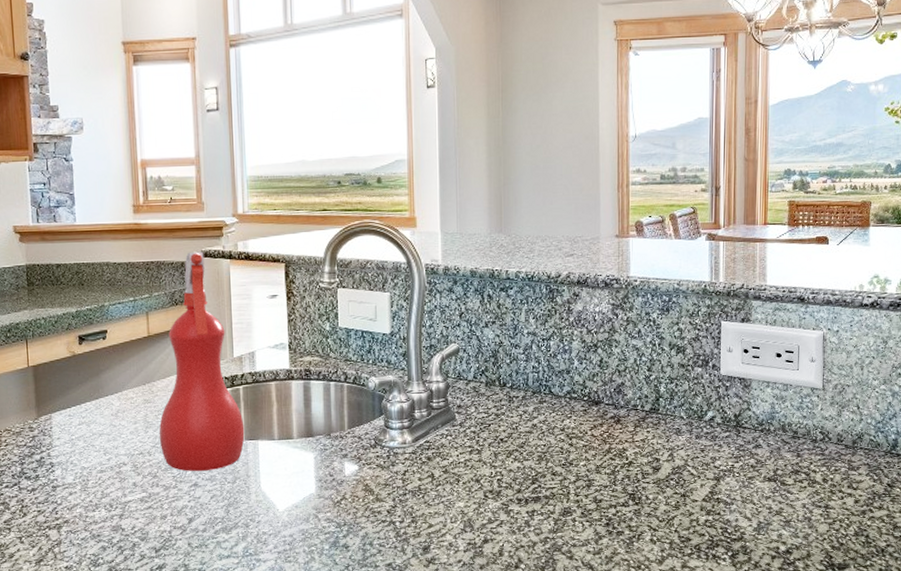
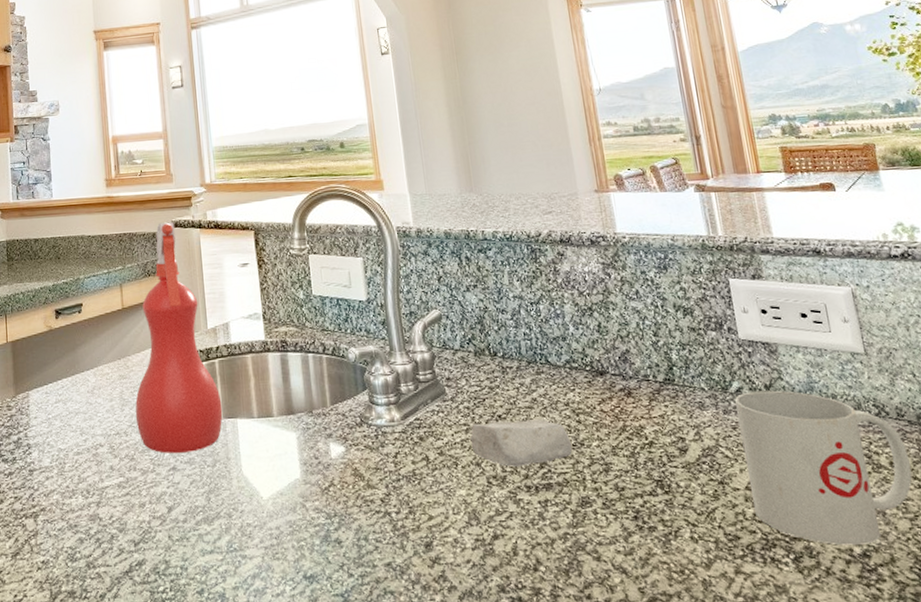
soap bar: none [473,442,562,483] -> present [470,419,573,467]
mug: none [706,419,839,545] -> present [735,390,912,546]

